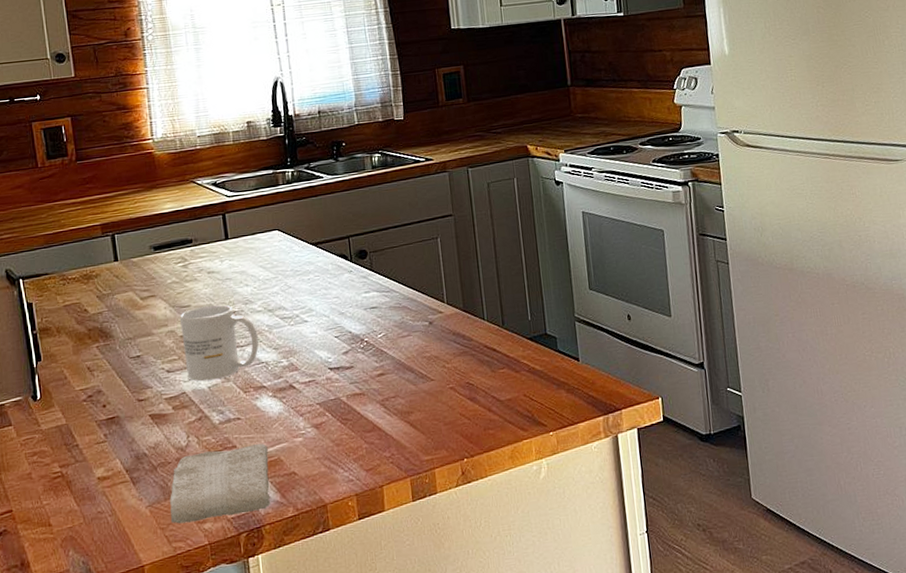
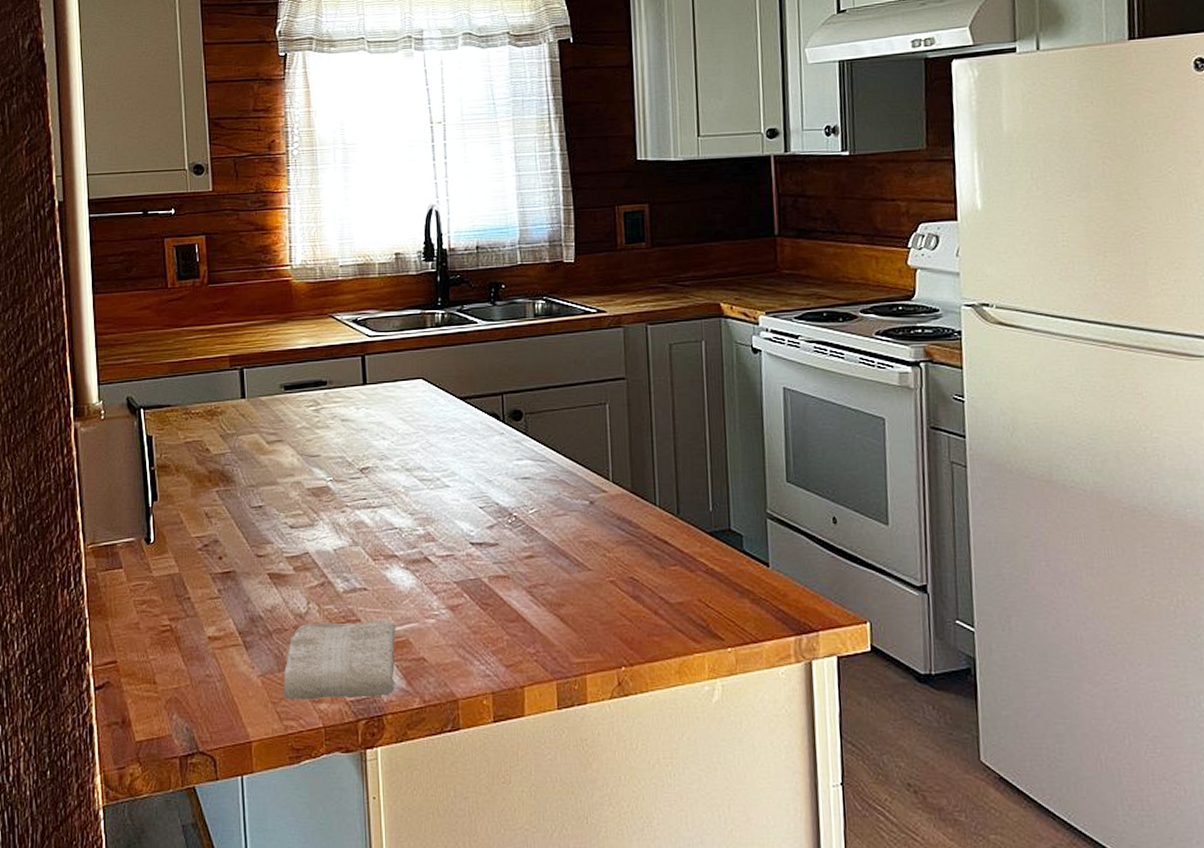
mug: present [180,304,259,382] -> none [308,457,393,542]

